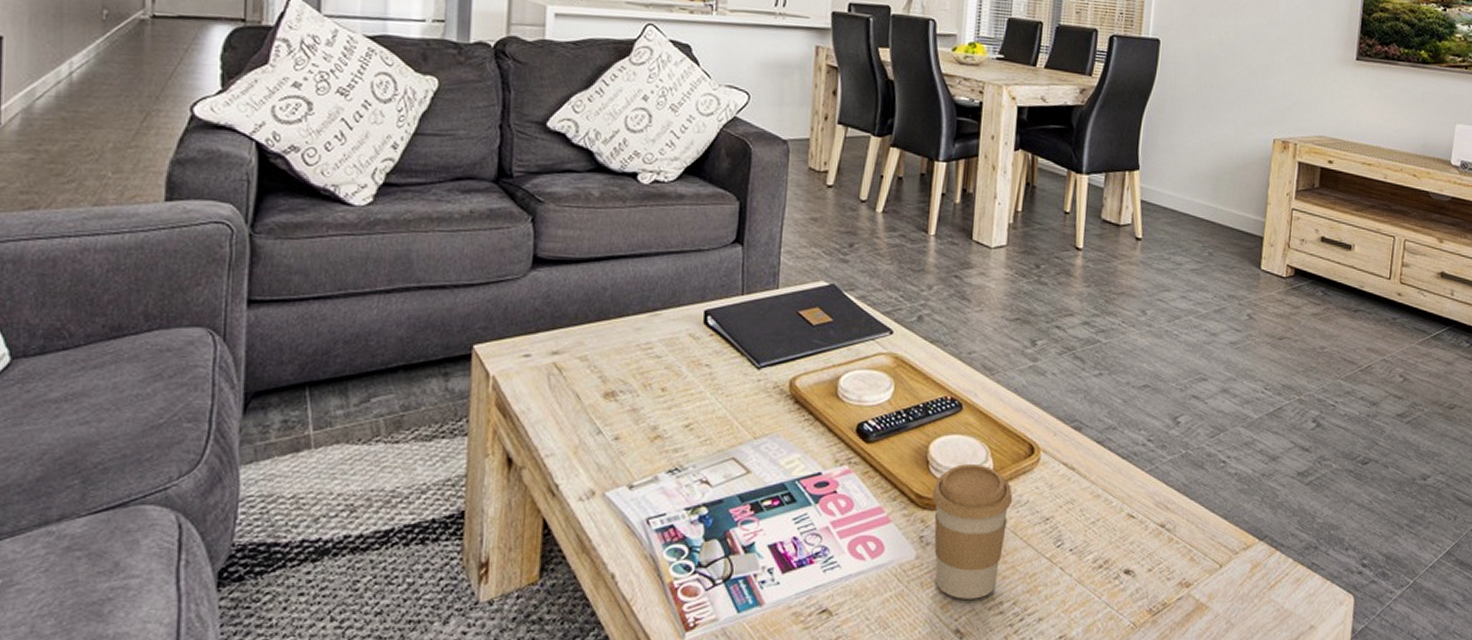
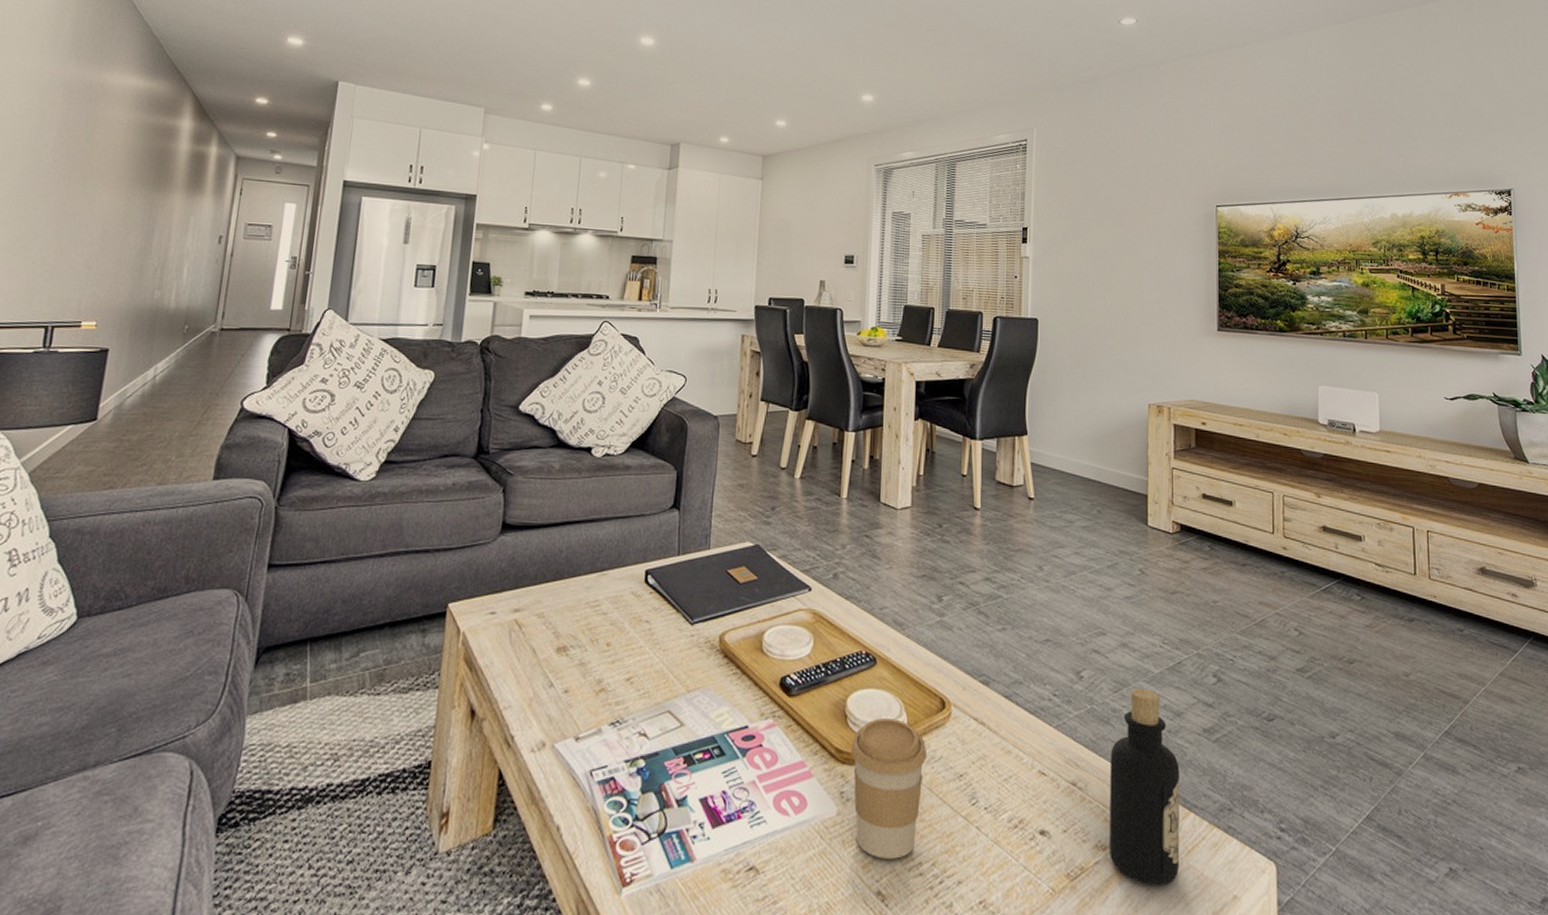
bottle: none [1192,433,1270,618] -> present [1108,688,1180,885]

